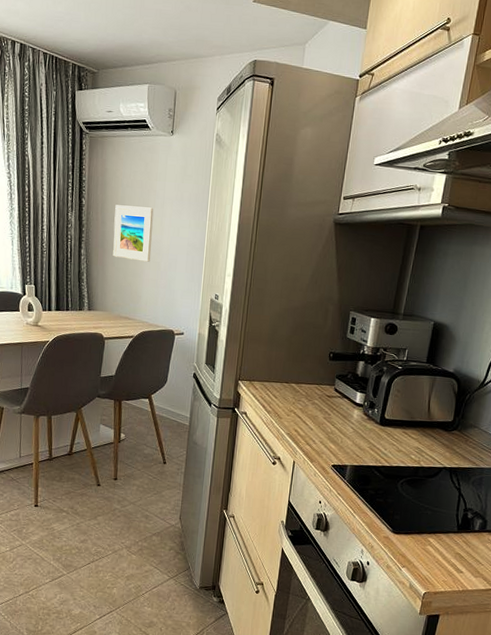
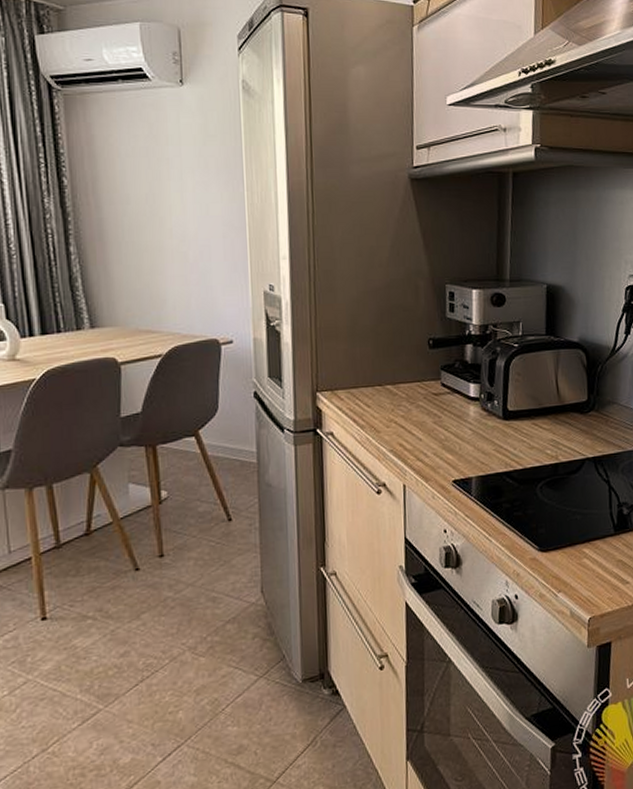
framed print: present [113,205,154,262] -> none [113,181,173,253]

